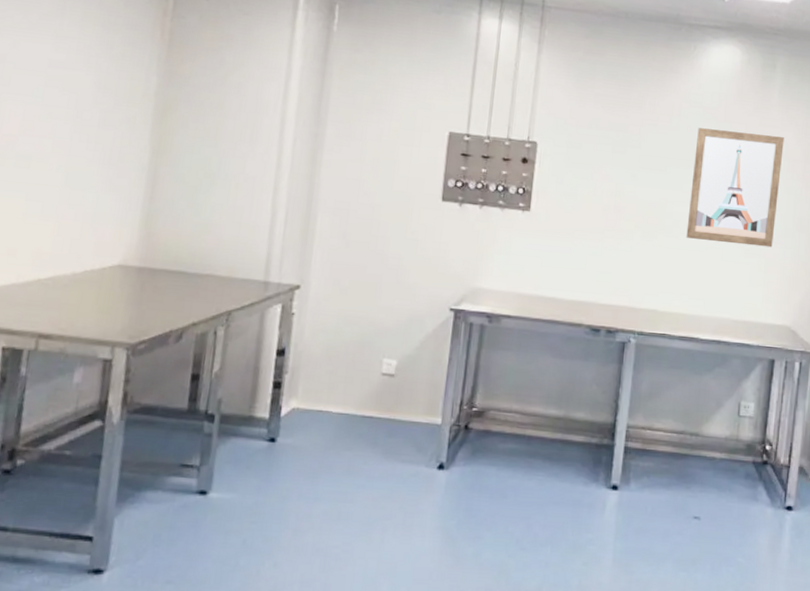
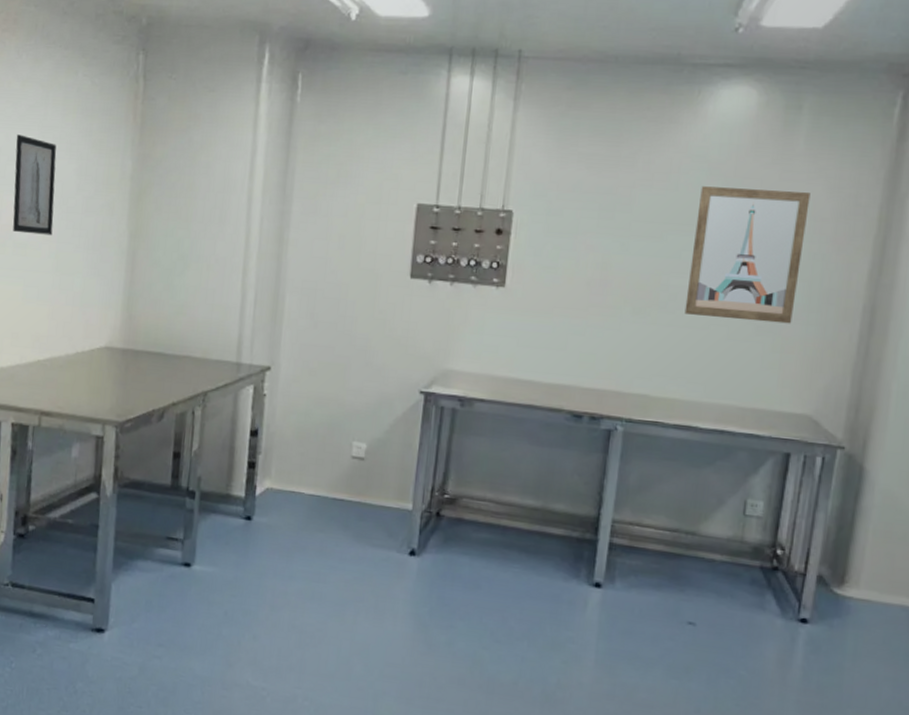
wall art: none [15,42,72,148] -> present [13,134,57,236]

